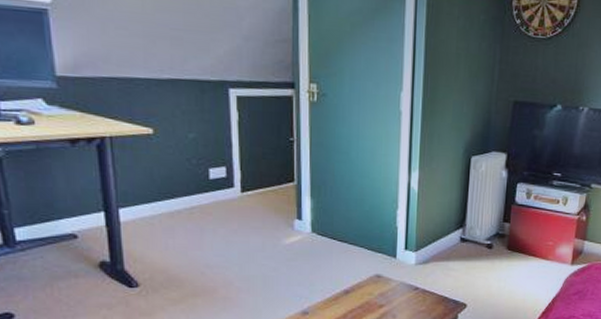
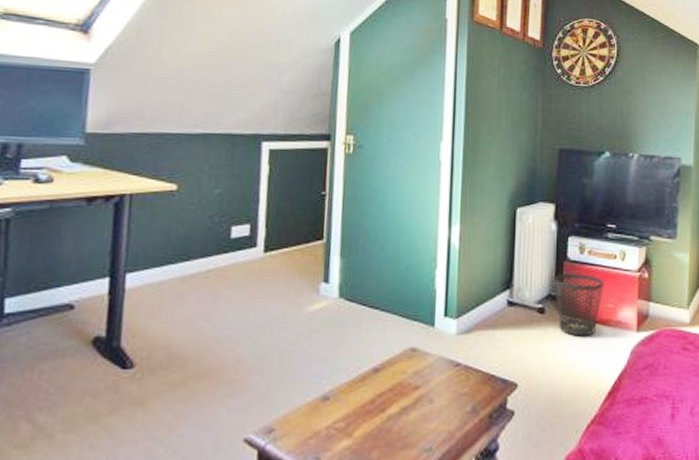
wastebasket: none [502,215,547,268] -> present [554,273,604,336]

